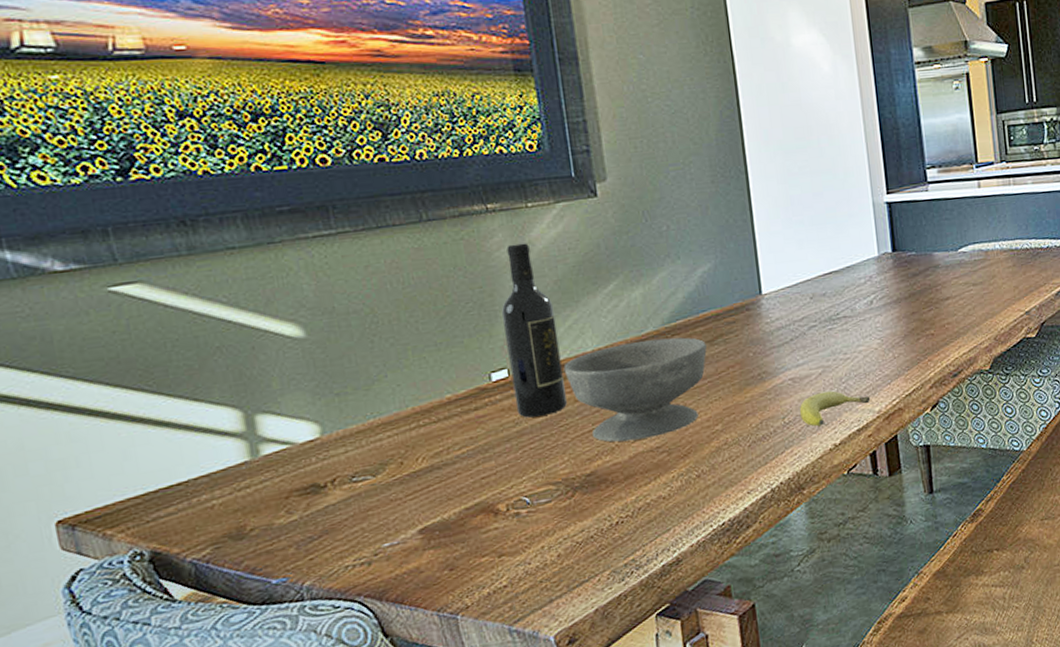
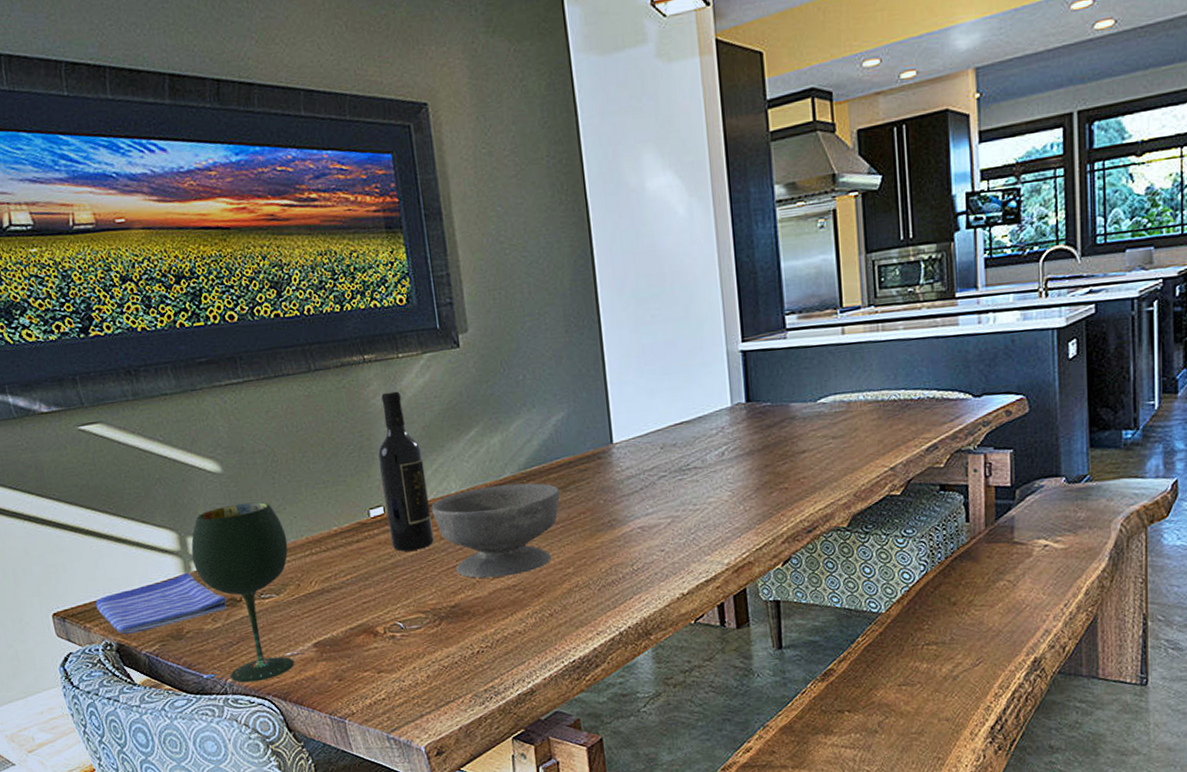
dish towel: none [121,458,307,540] -> present [95,573,227,634]
wine glass: none [260,370,394,585] -> present [191,502,295,683]
fruit: present [799,391,871,427] -> none [647,541,720,575]

